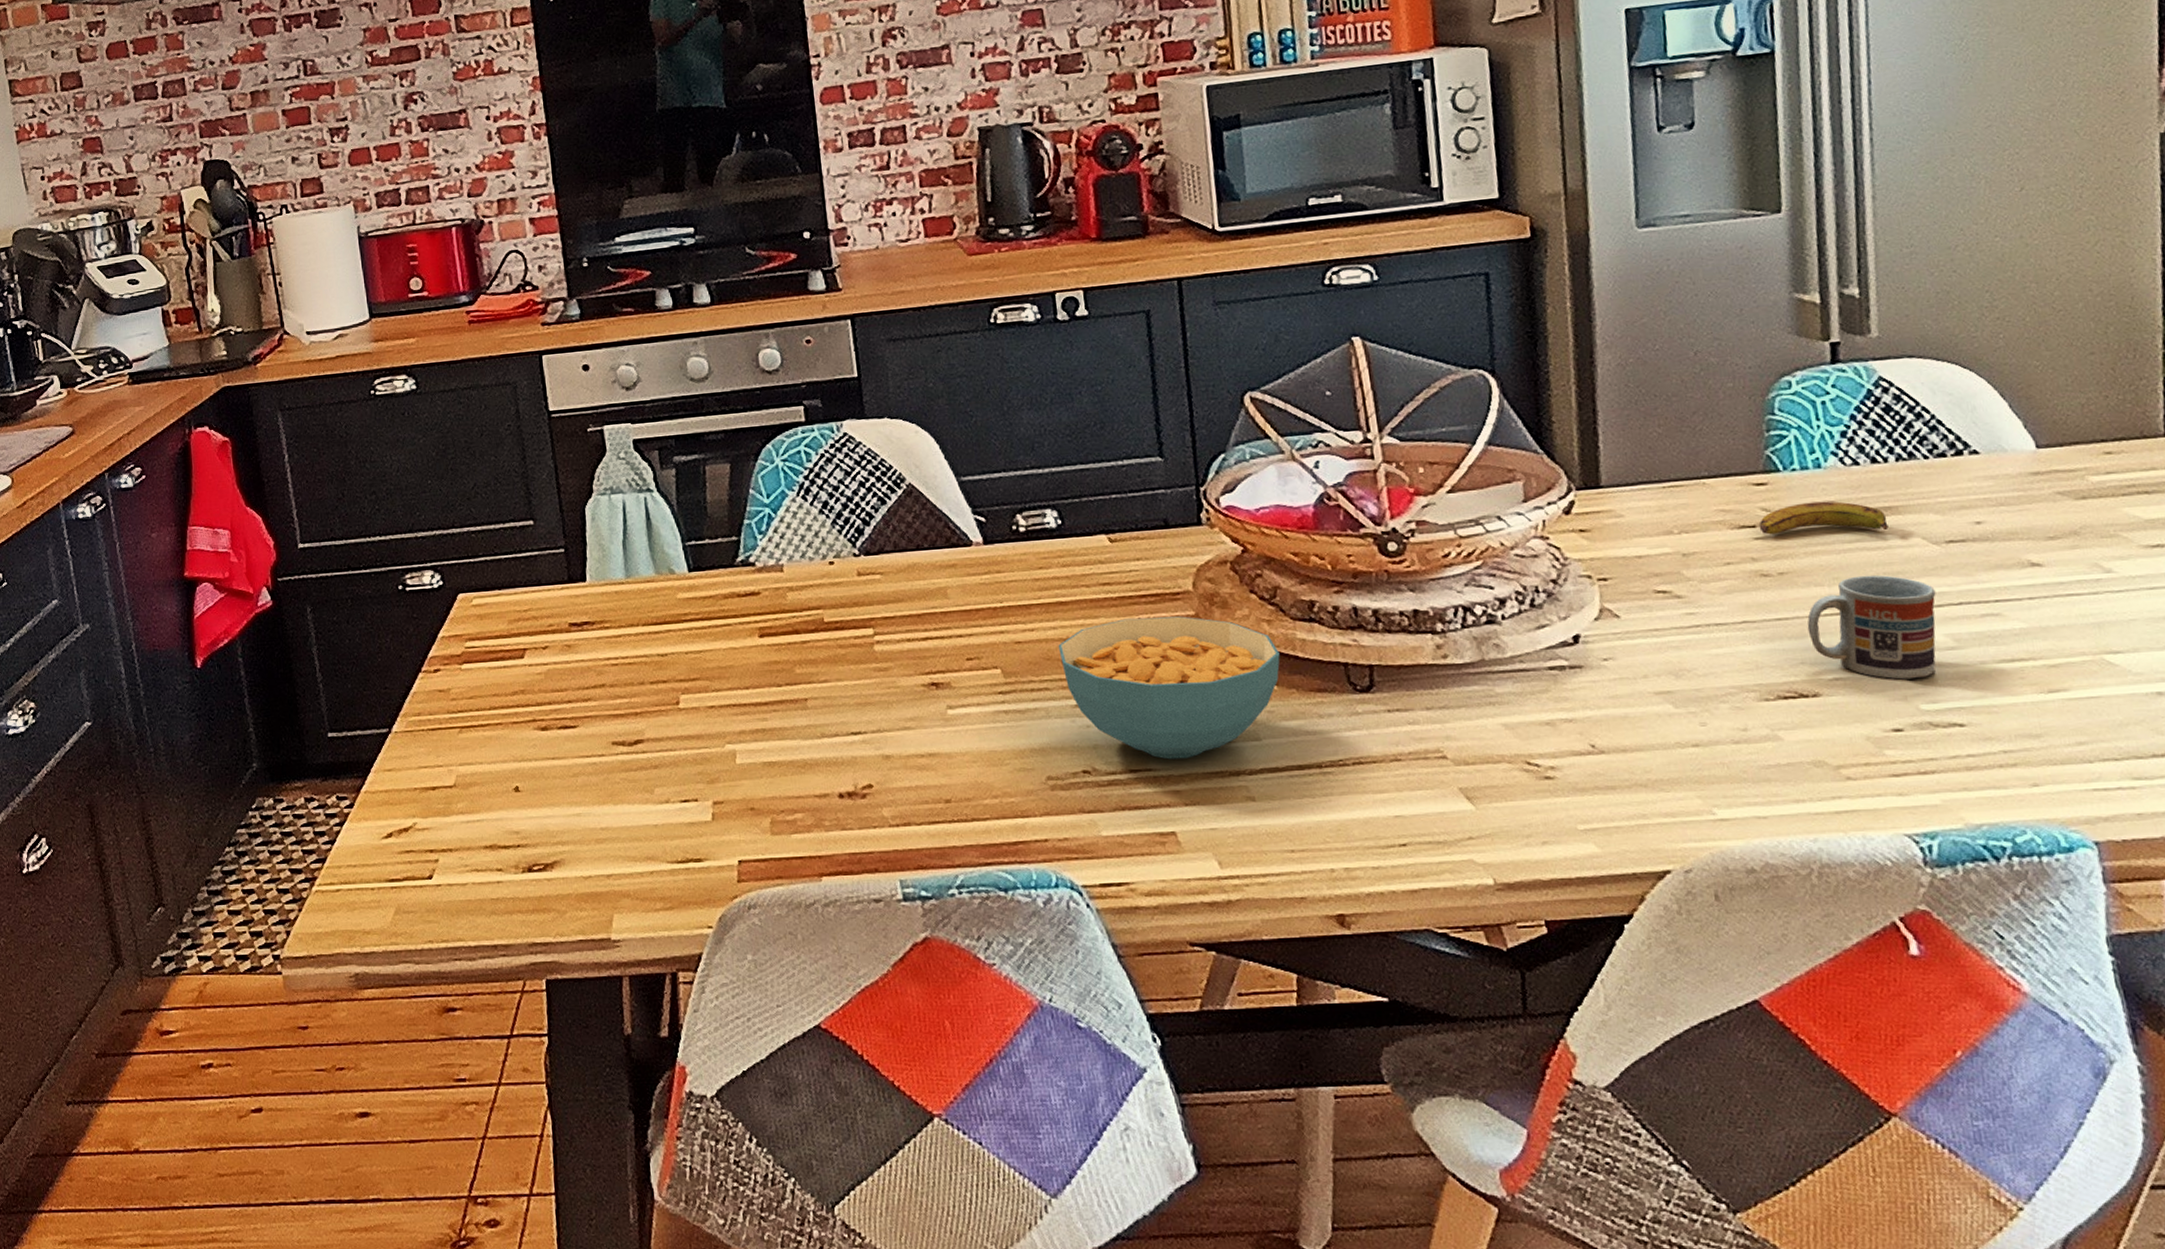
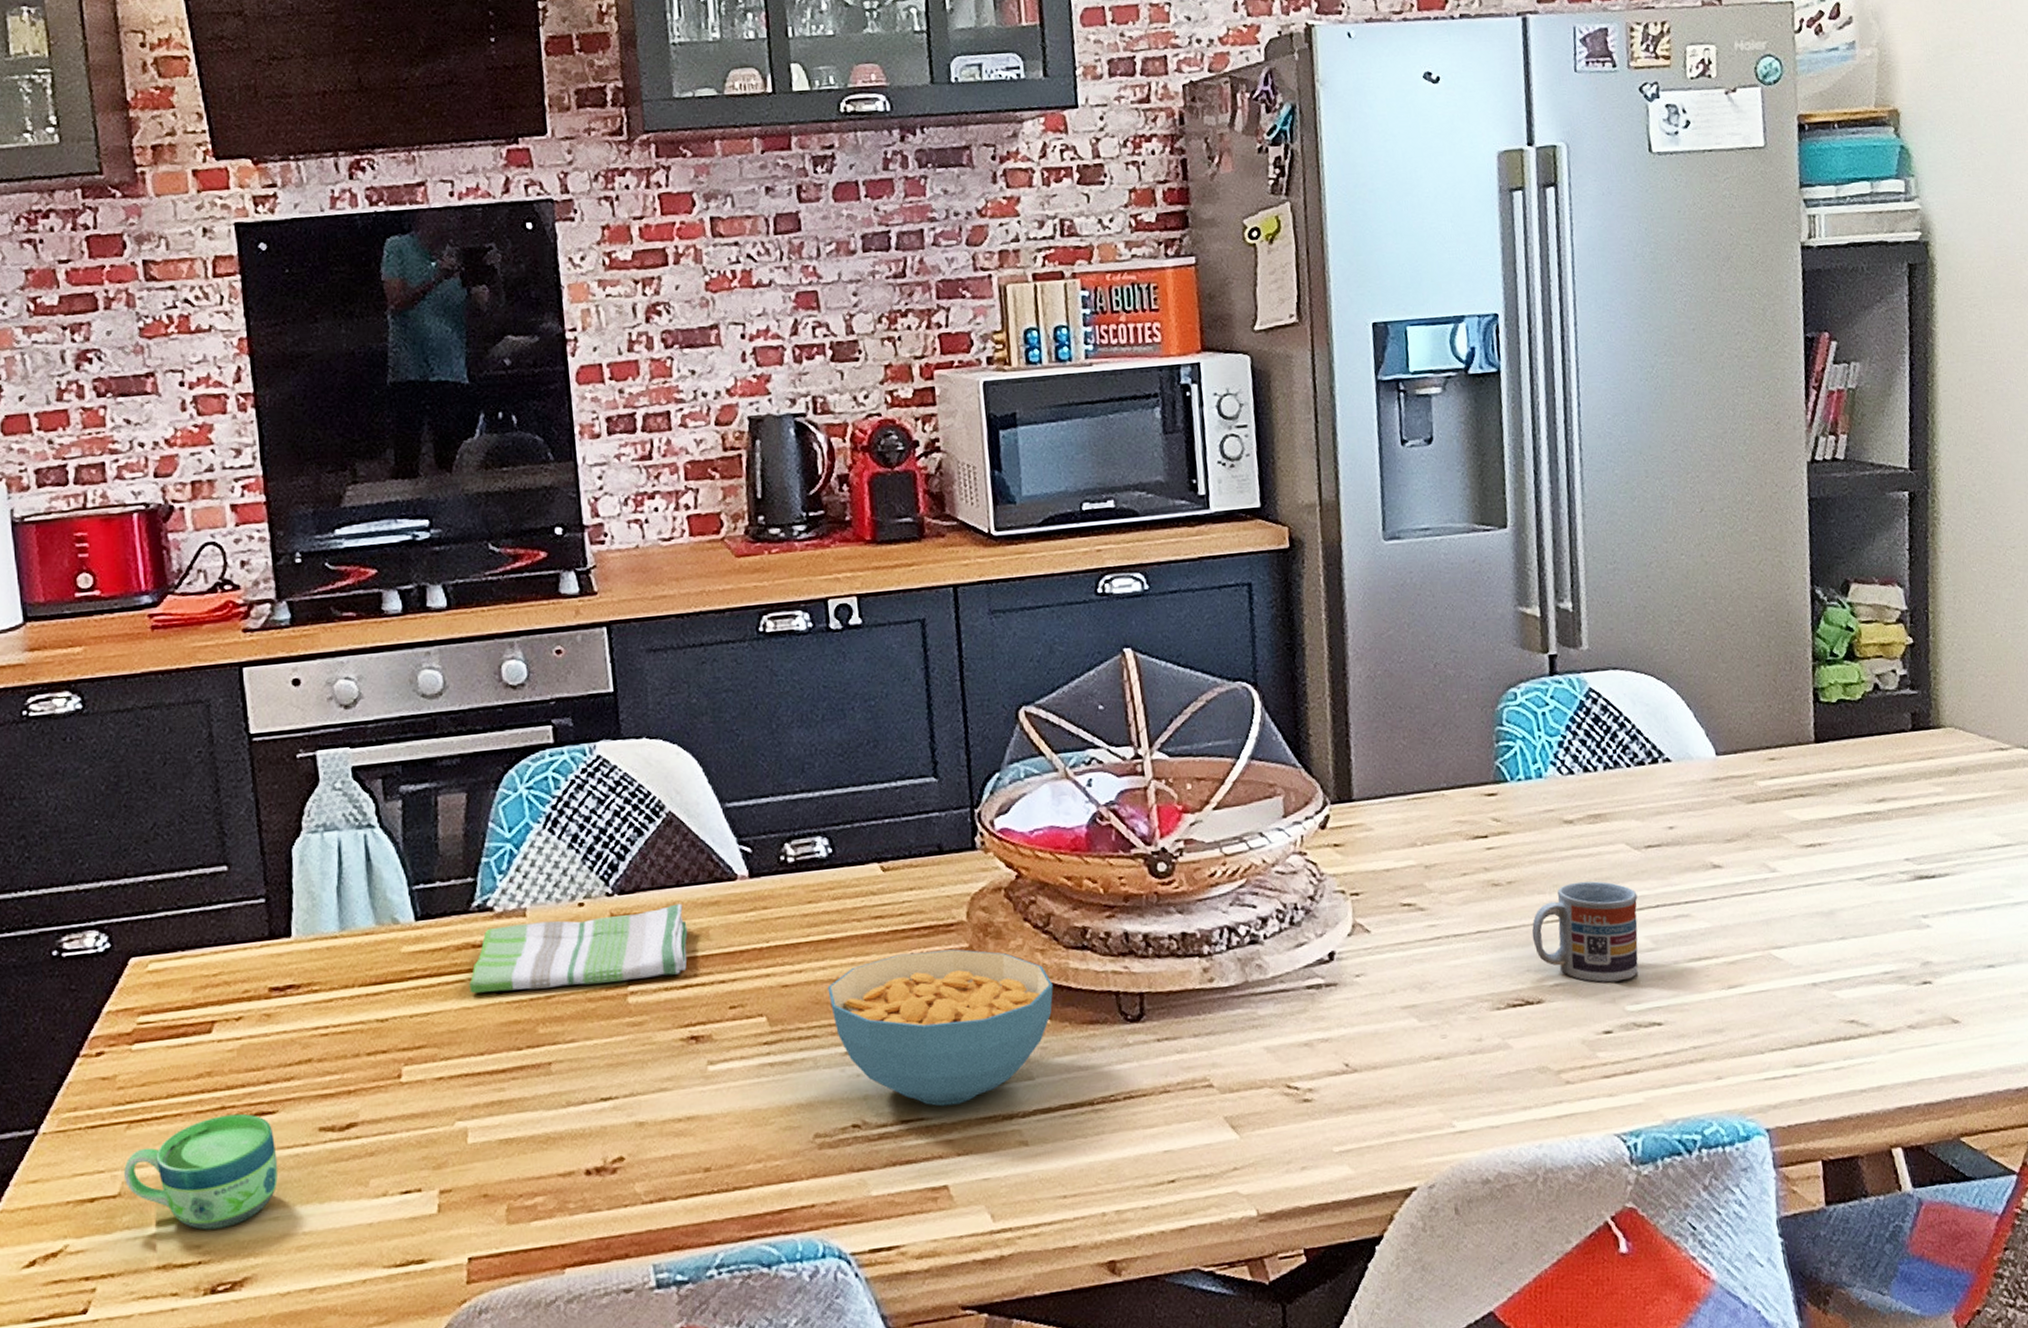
cup: none [458,726,580,820] -> present [124,1113,279,1230]
dish towel: none [735,565,928,636] -> present [469,903,688,994]
banana: present [1758,501,1889,535] -> none [1490,810,1599,845]

